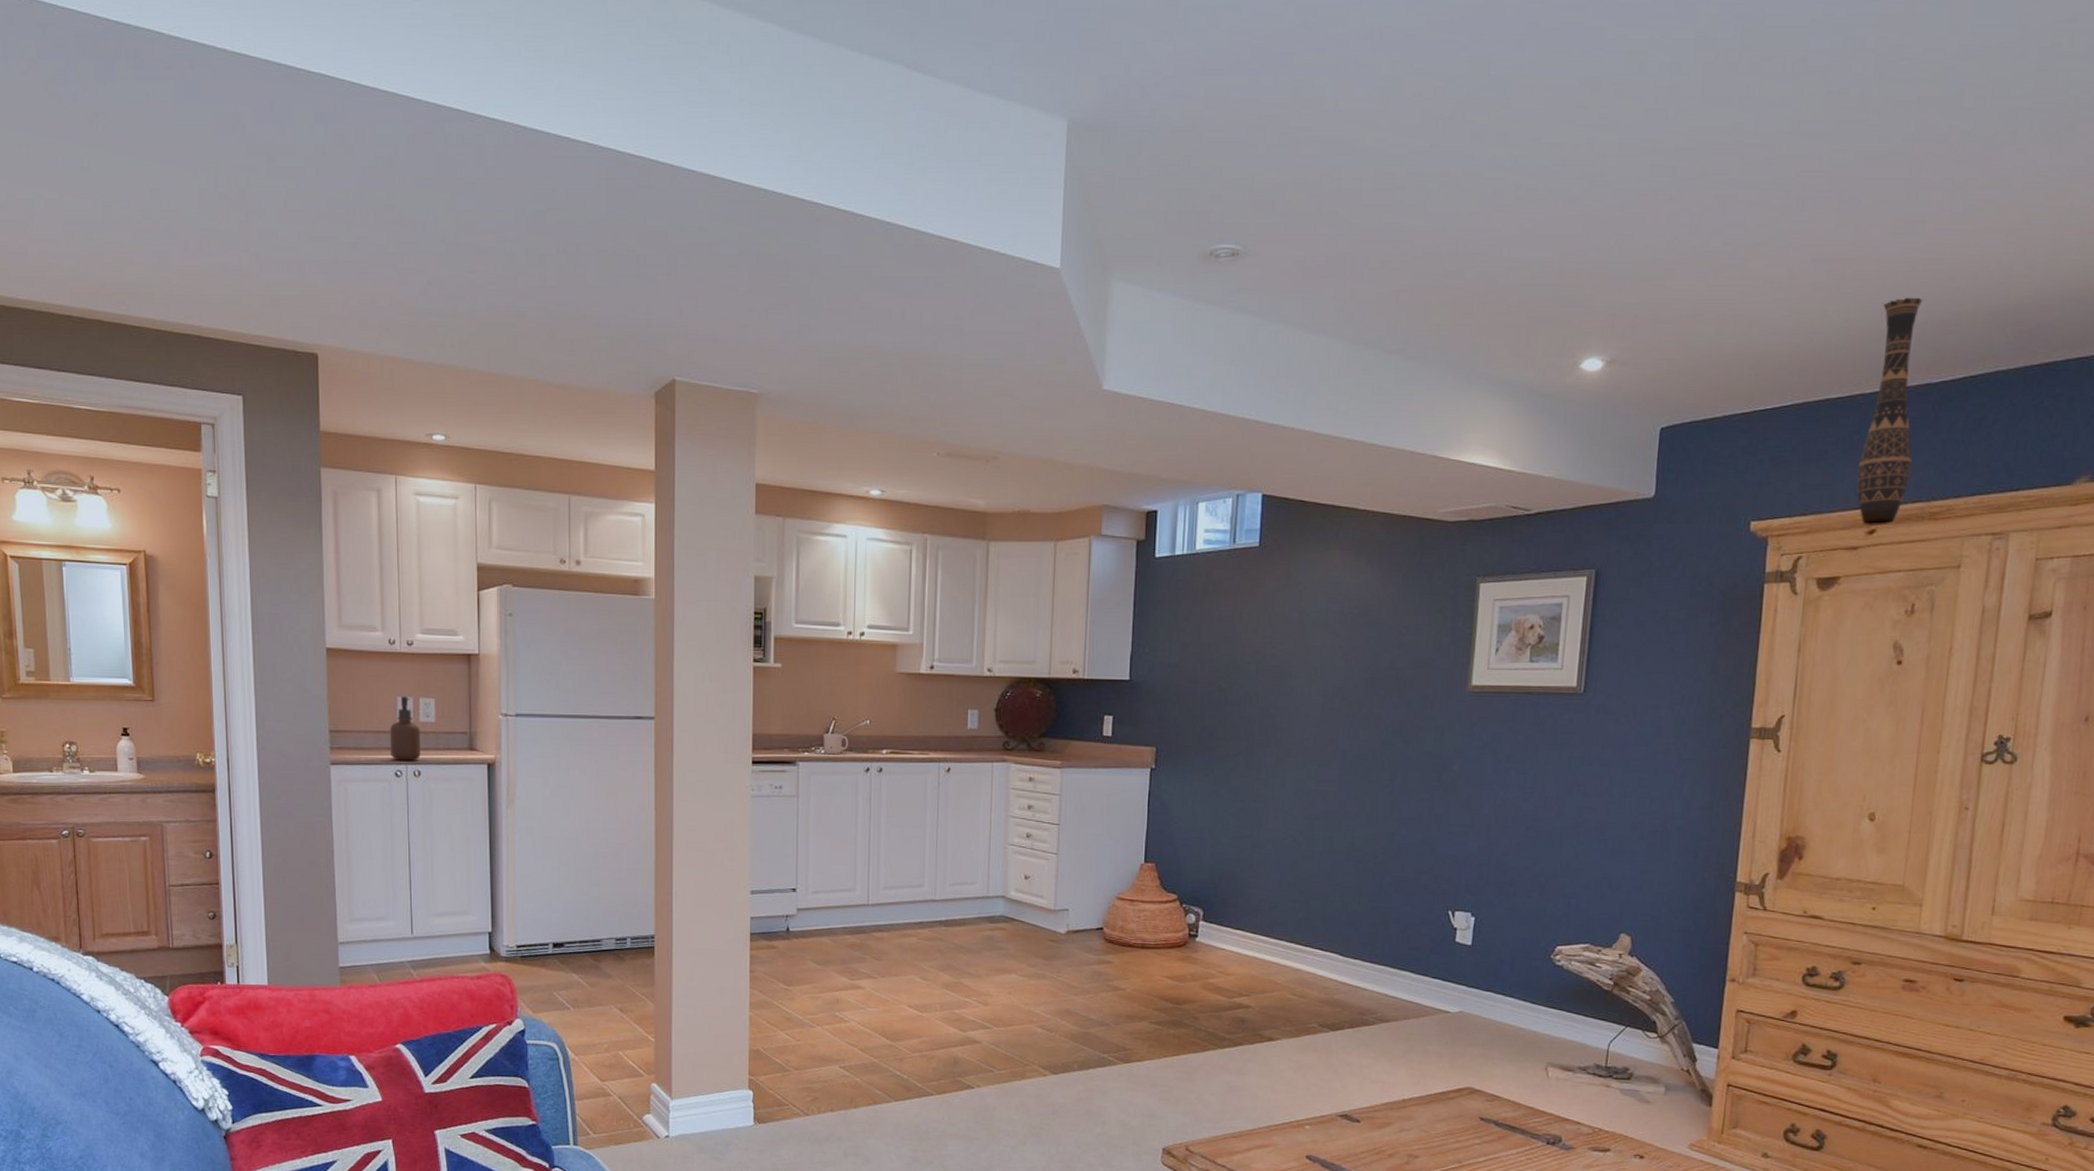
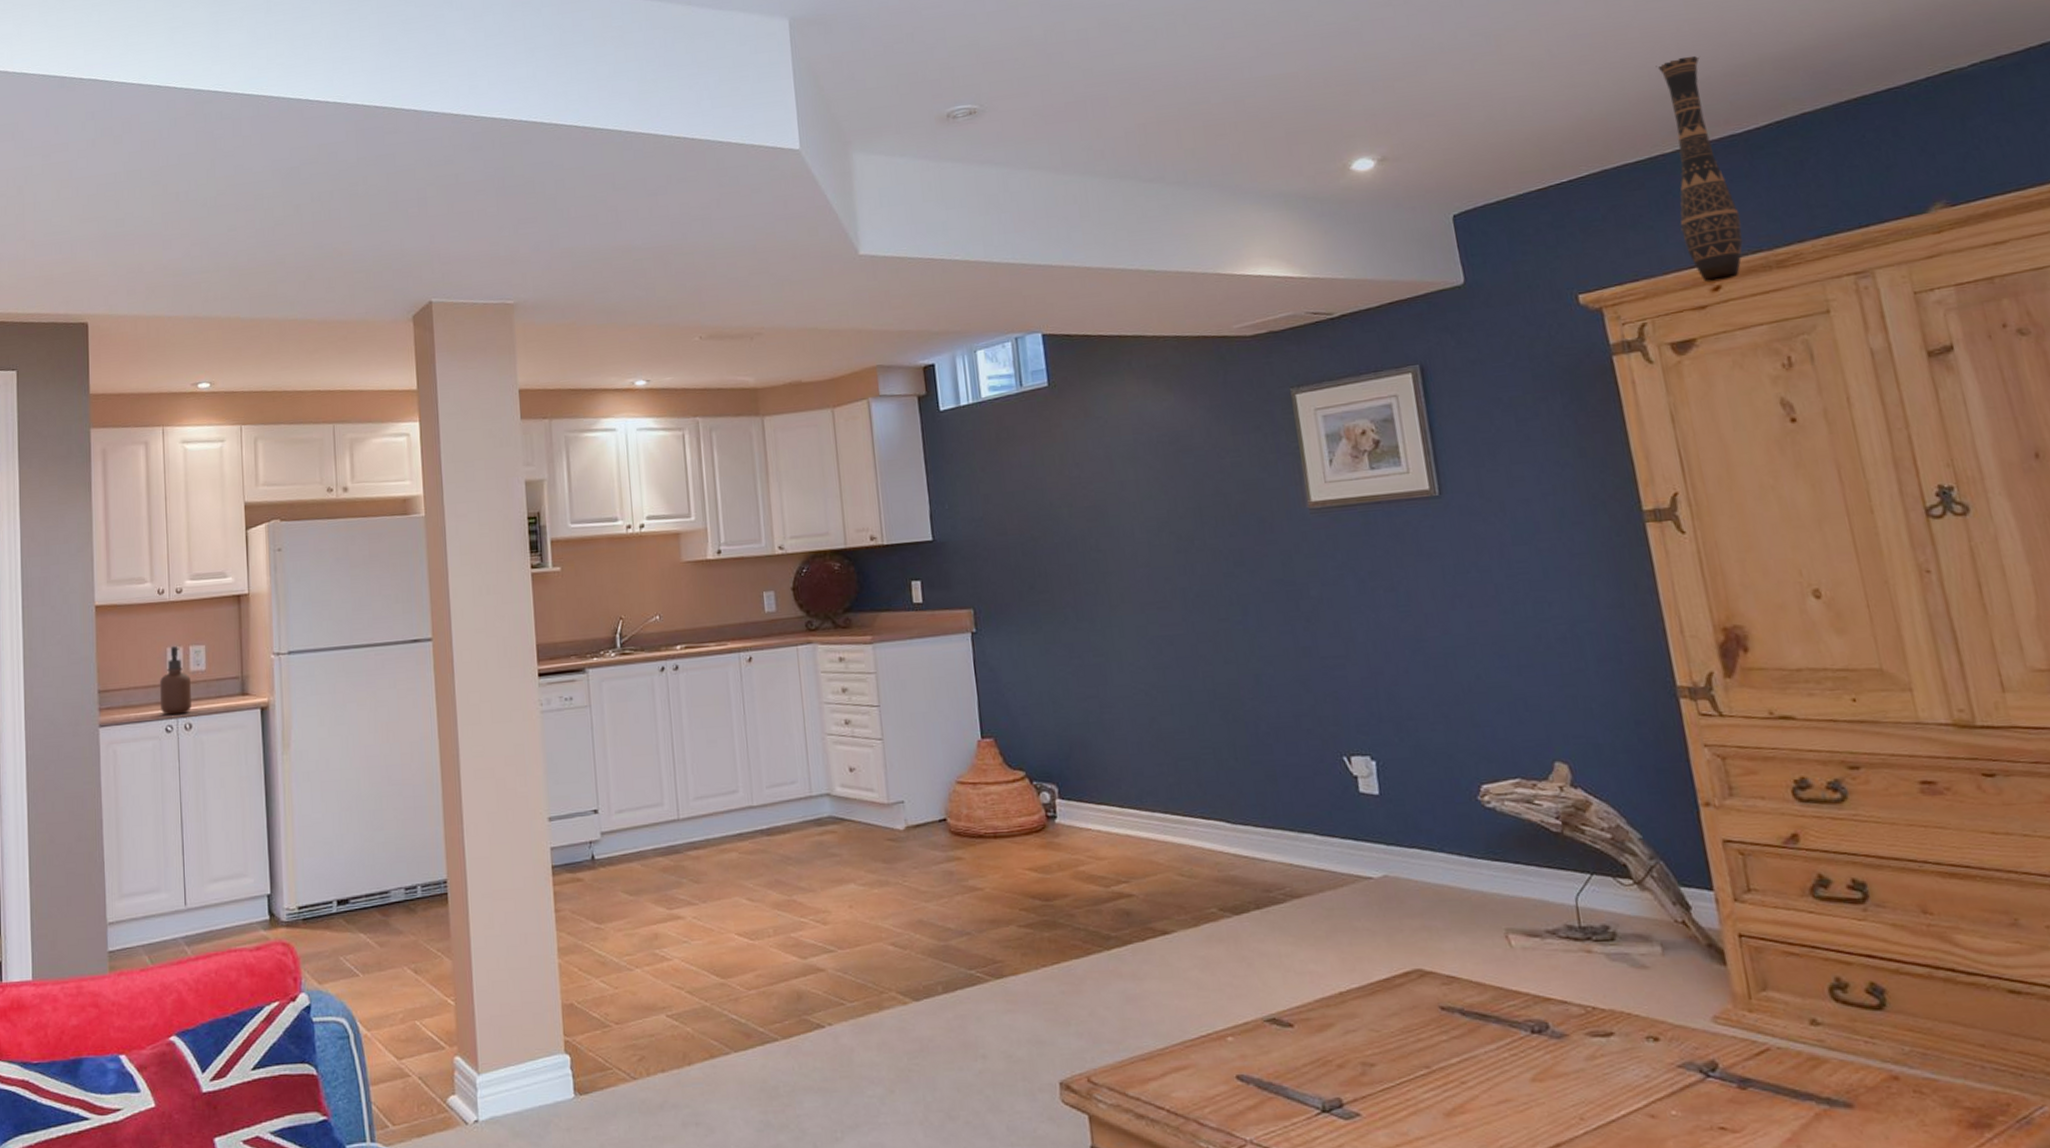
mug: present [823,733,849,755] -> none [611,633,640,658]

